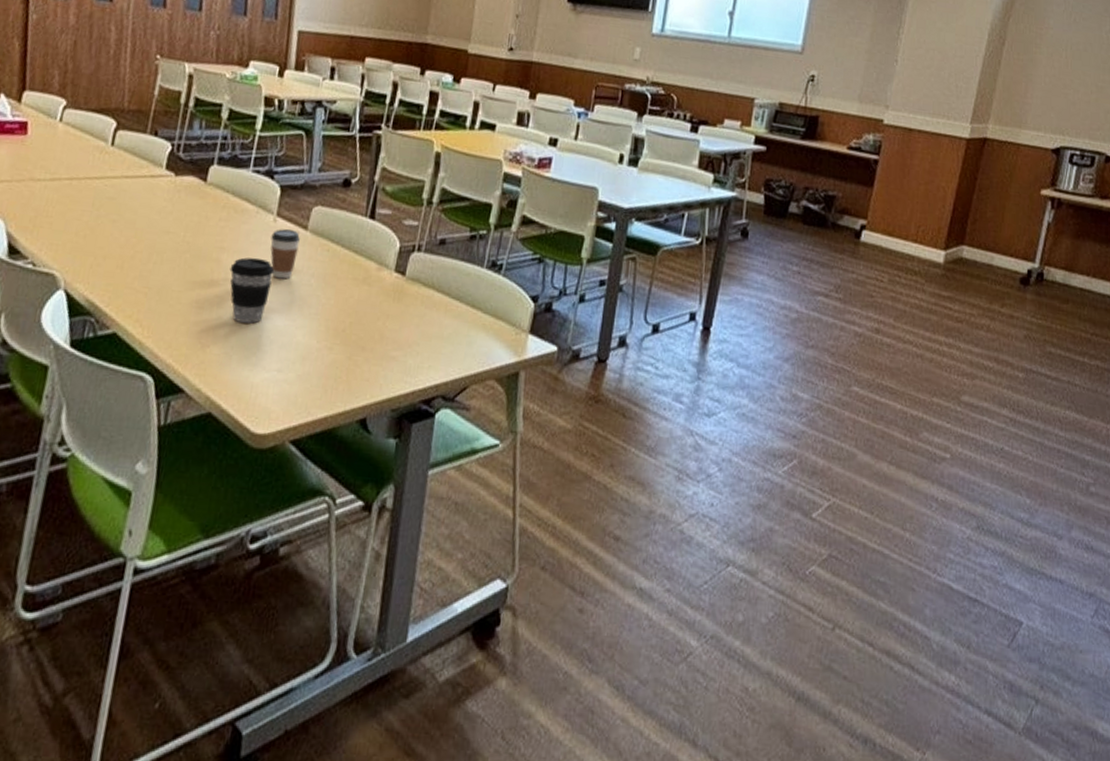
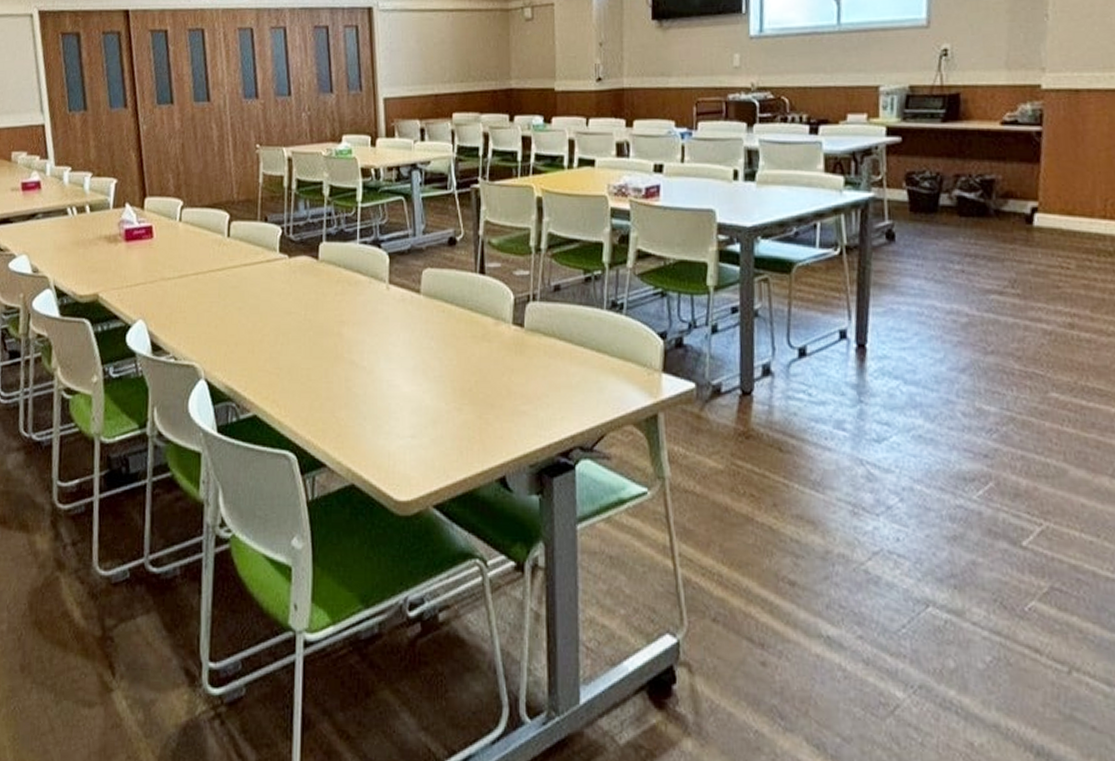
coffee cup: present [229,257,275,324] -> none [352,328,395,393]
coffee cup: present [270,229,300,279] -> none [386,296,414,345]

